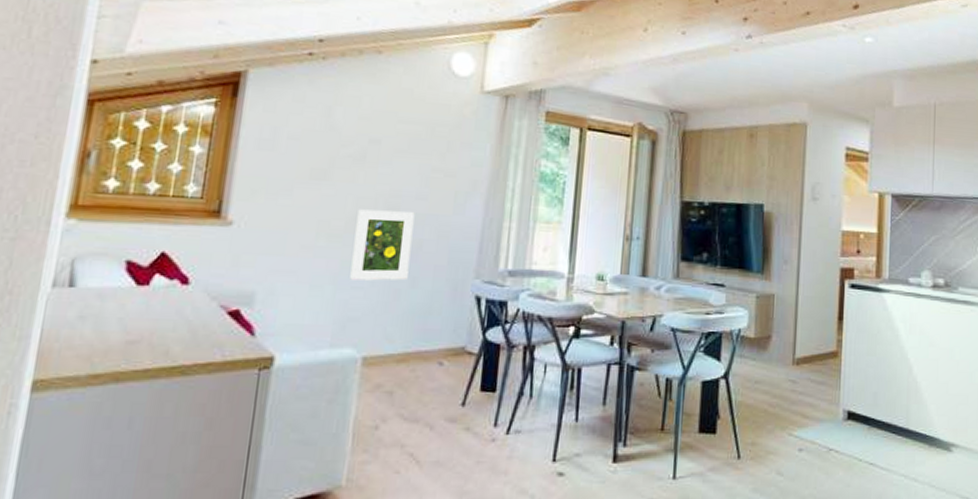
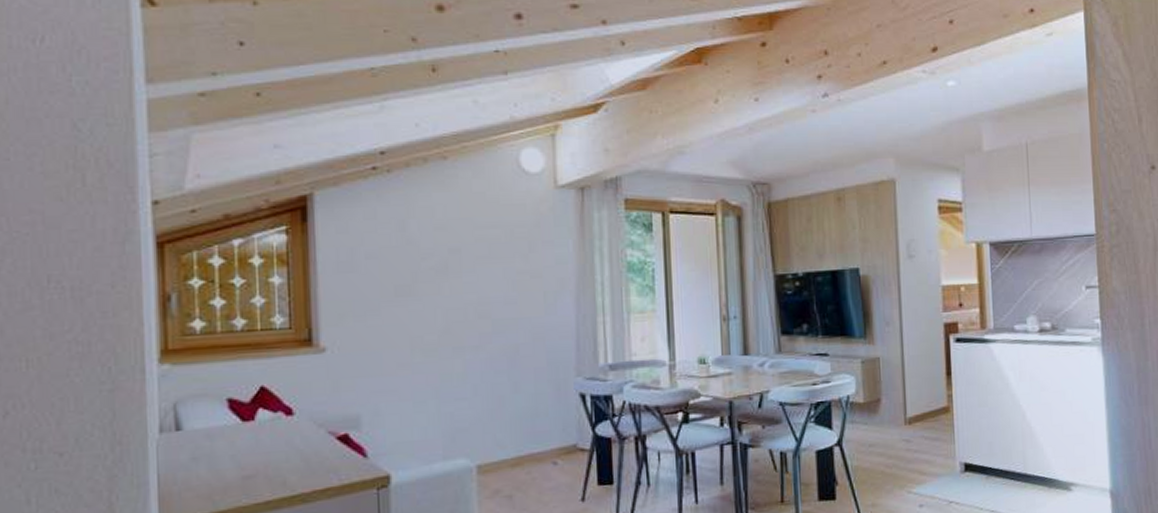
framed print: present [350,209,415,281] -> none [449,317,509,392]

